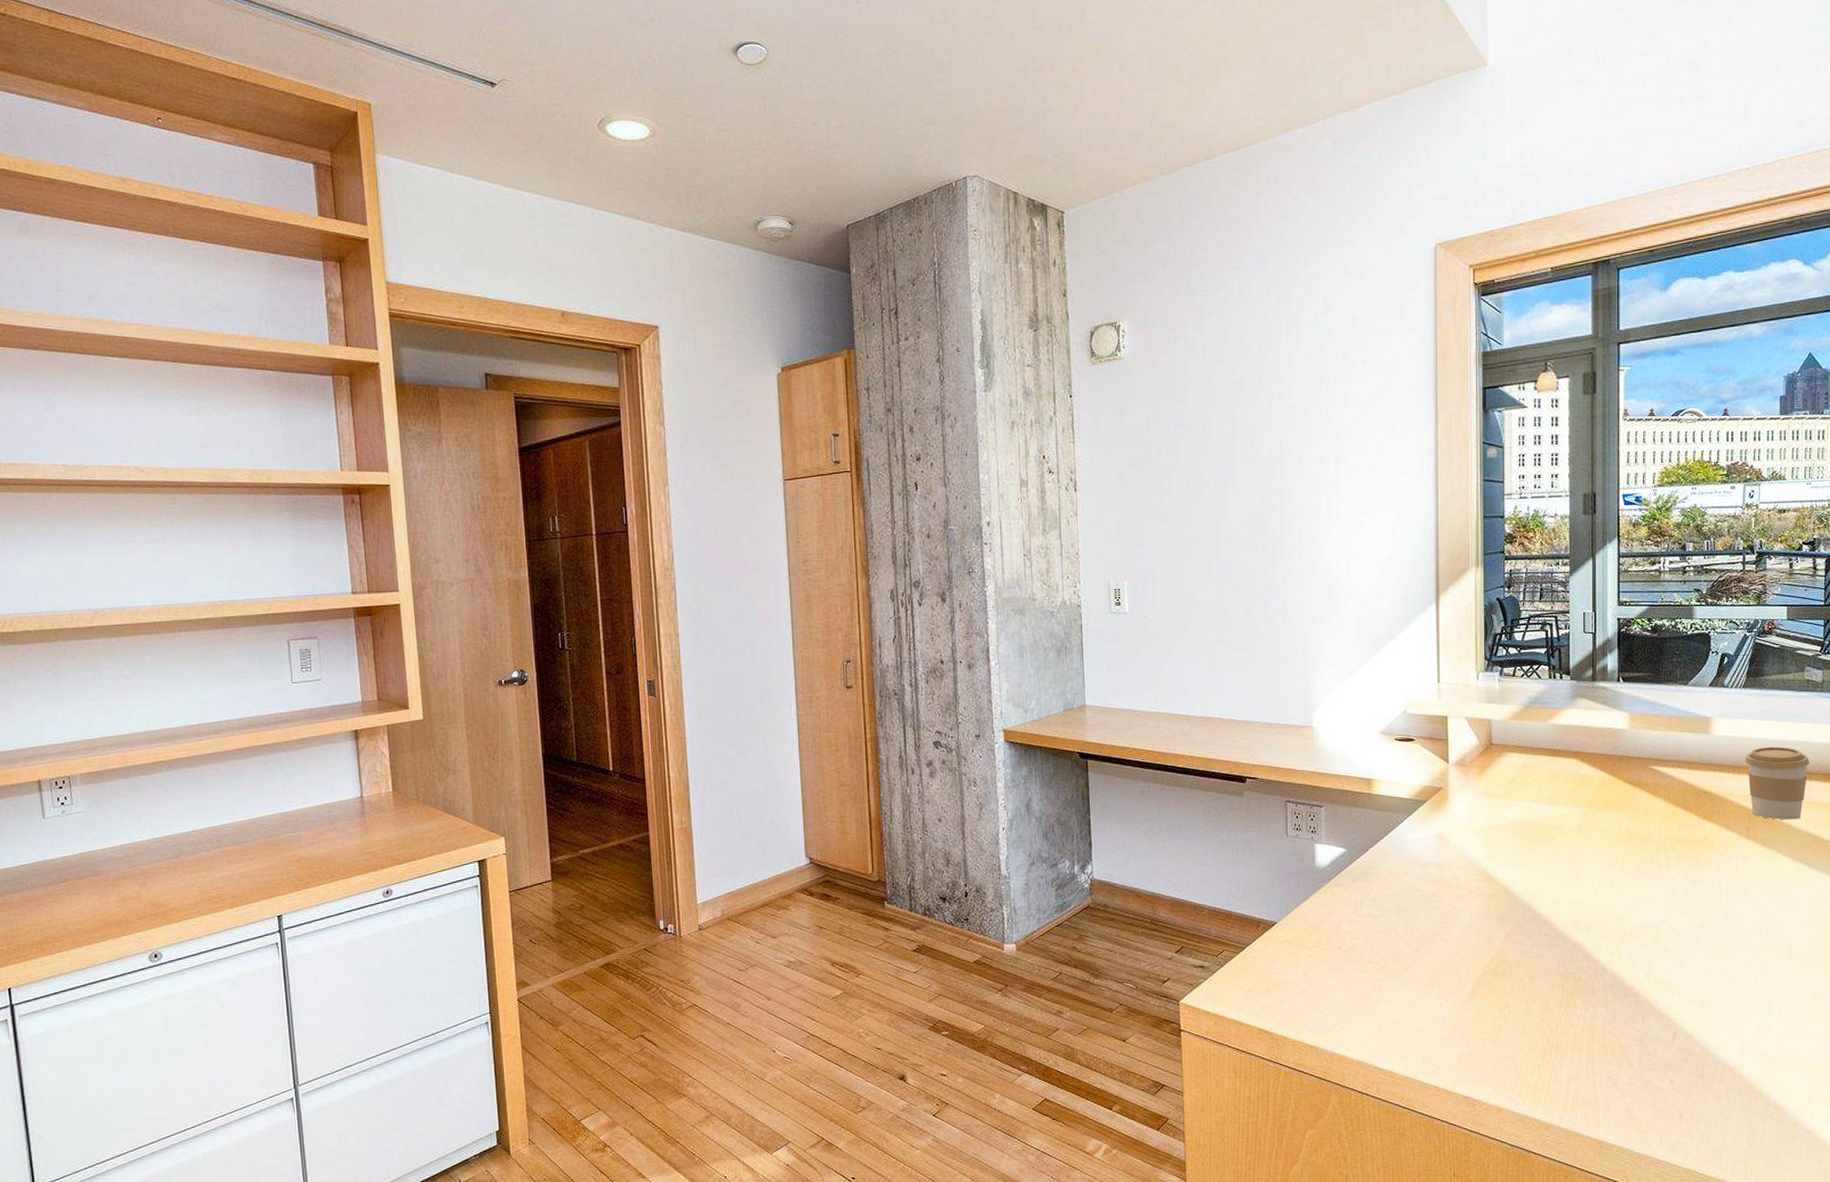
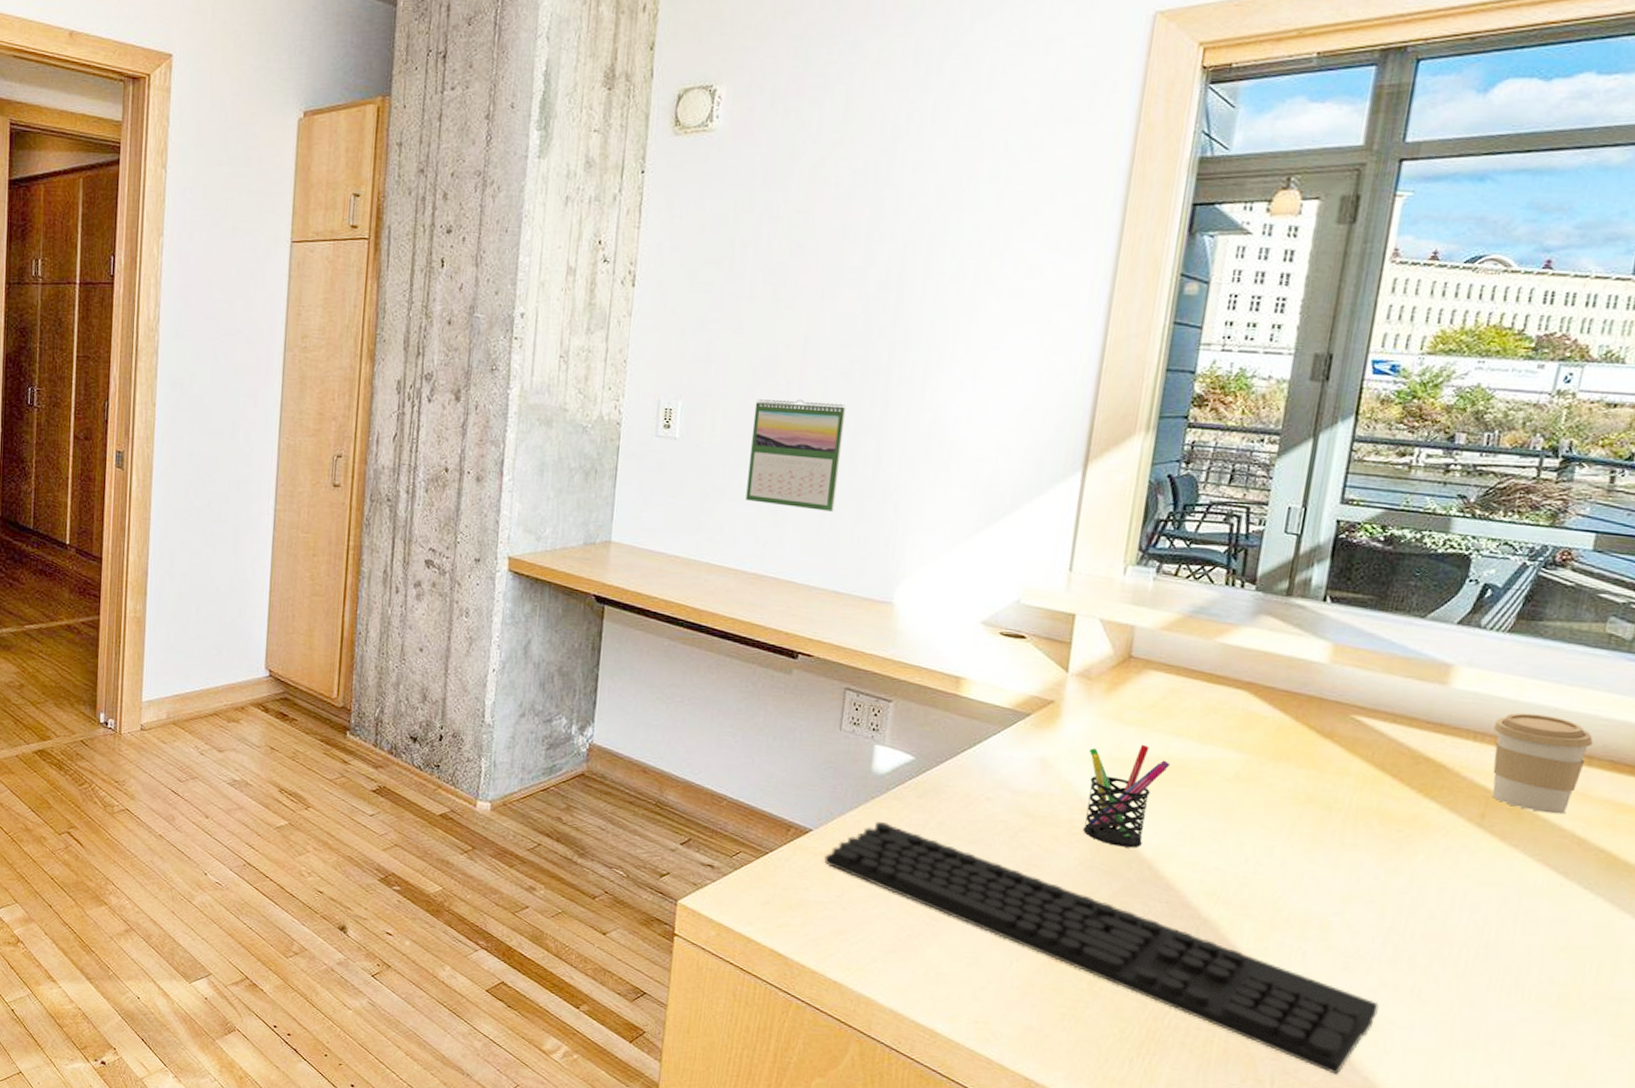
calendar: none [1185,569,1257,659] -> present [745,399,846,512]
keyboard: none [1290,907,1703,1048] -> present [824,822,1379,1075]
pen holder: none [1472,812,1532,896] -> present [1082,744,1171,848]

